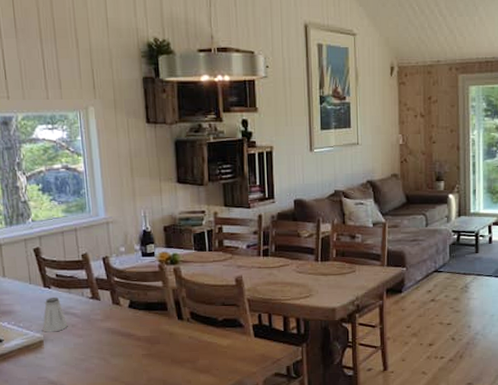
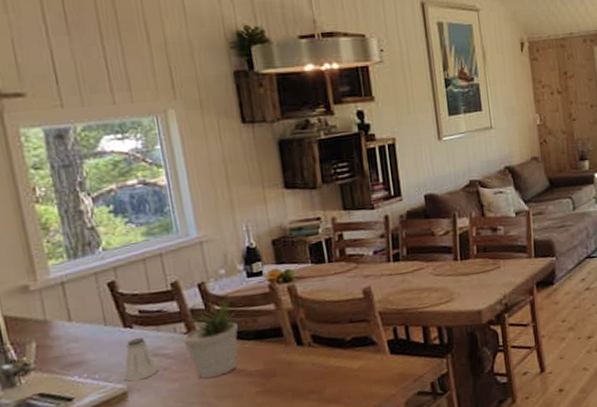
potted plant: none [88,273,134,338] -> present [182,299,239,379]

